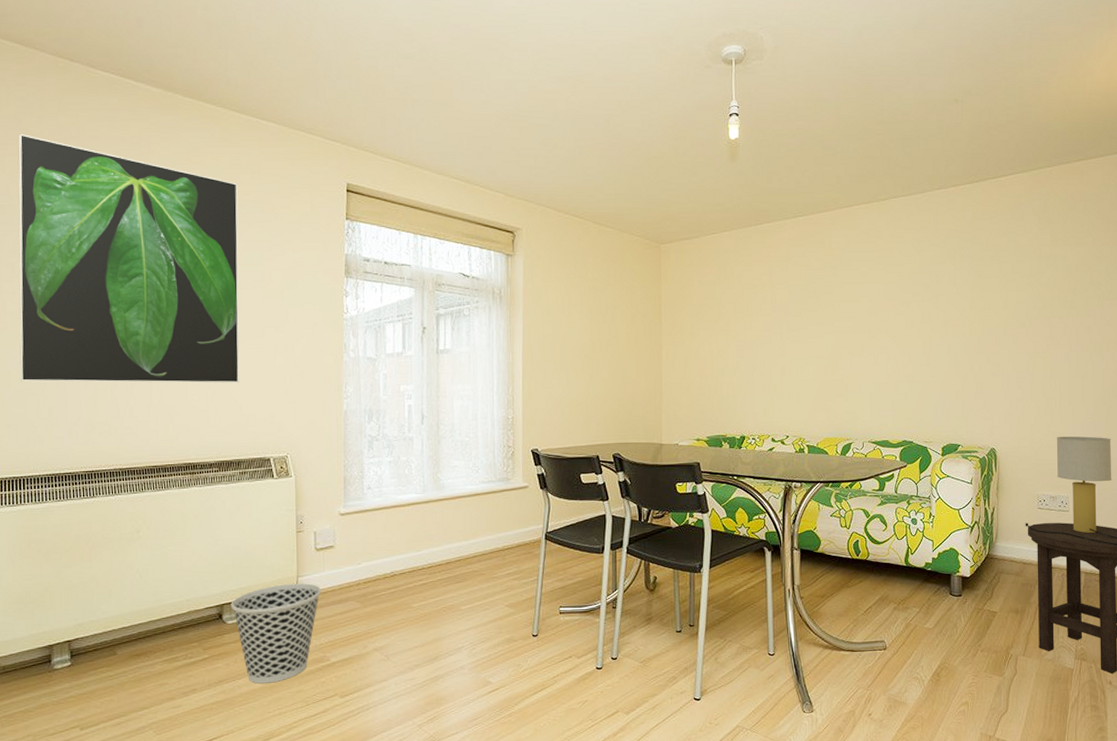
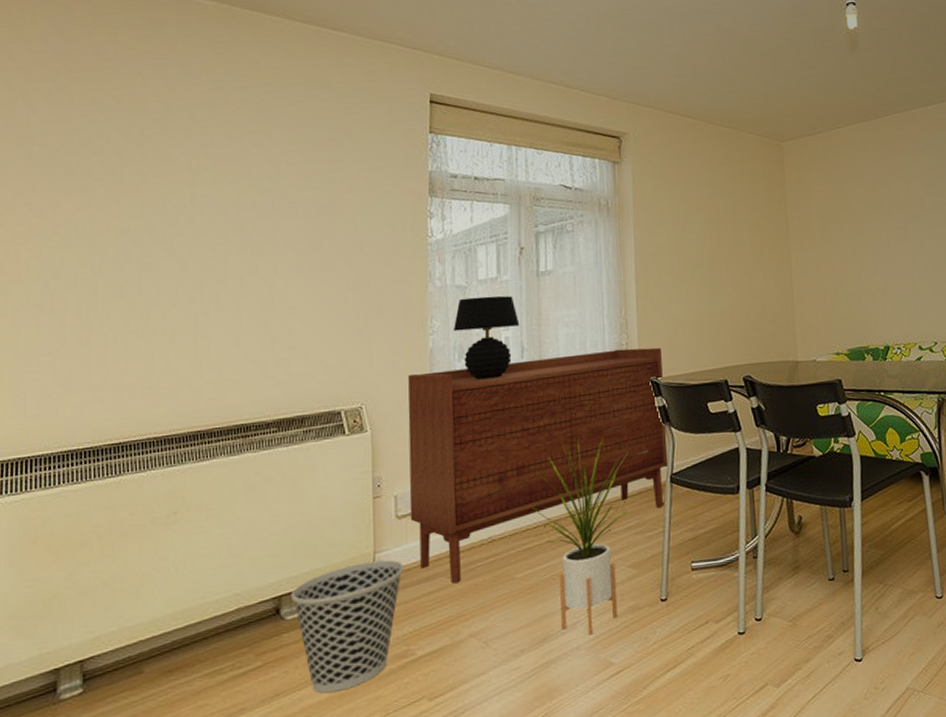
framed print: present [18,134,240,383] -> none [33,57,304,341]
sideboard: none [325,422,544,607] -> present [407,347,669,584]
table lamp: none [365,368,421,440] -> present [454,295,520,380]
house plant: none [428,496,510,658] -> present [533,436,629,635]

